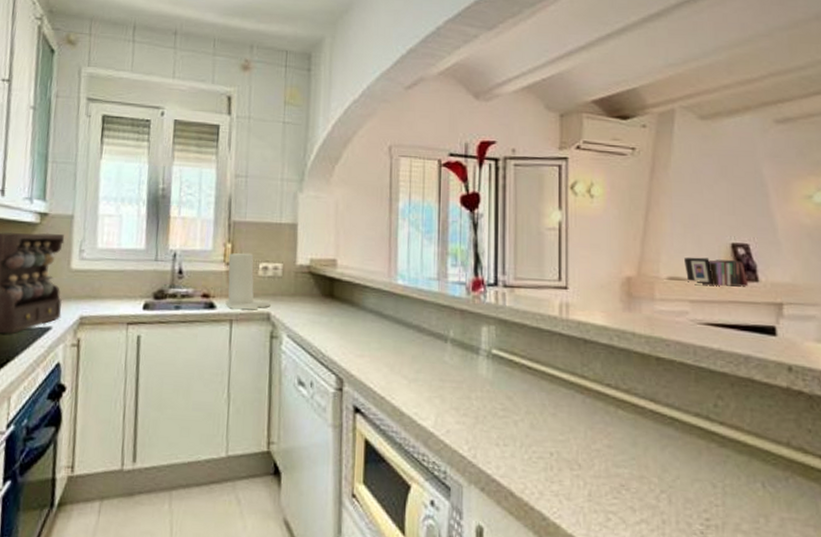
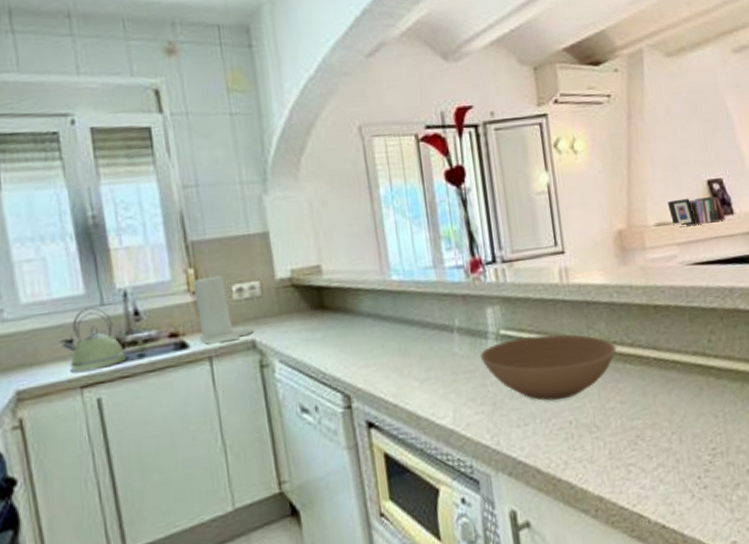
kettle: none [119,260,168,312] -> present [59,306,129,374]
bowl: none [469,360,610,429] -> present [480,334,617,401]

